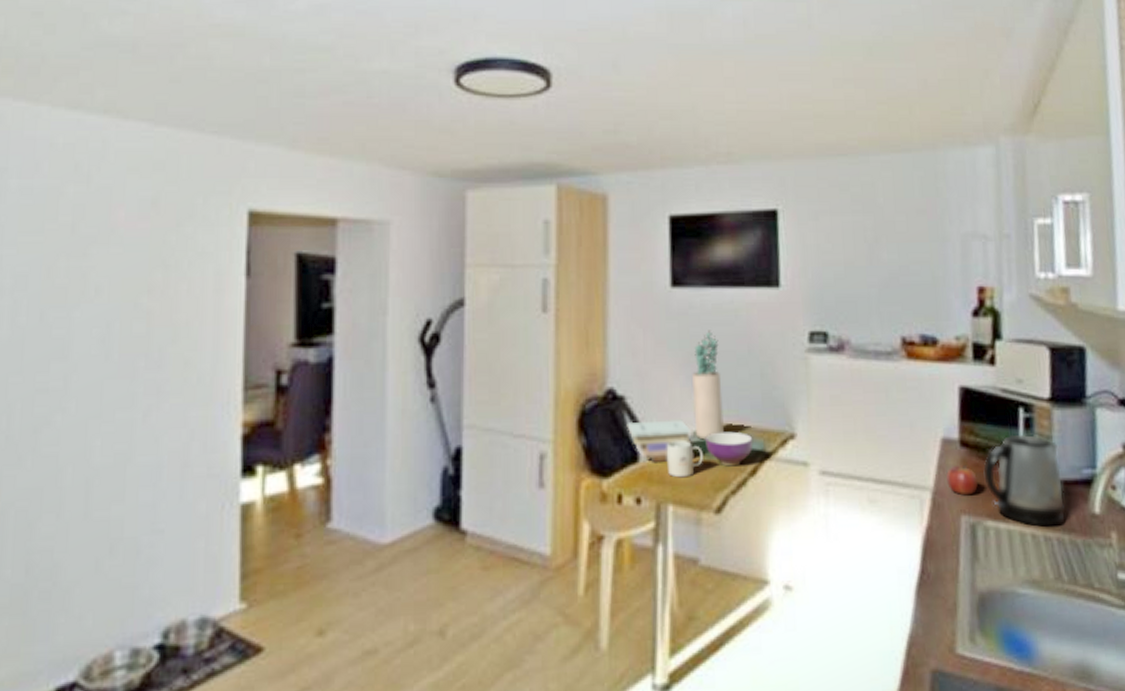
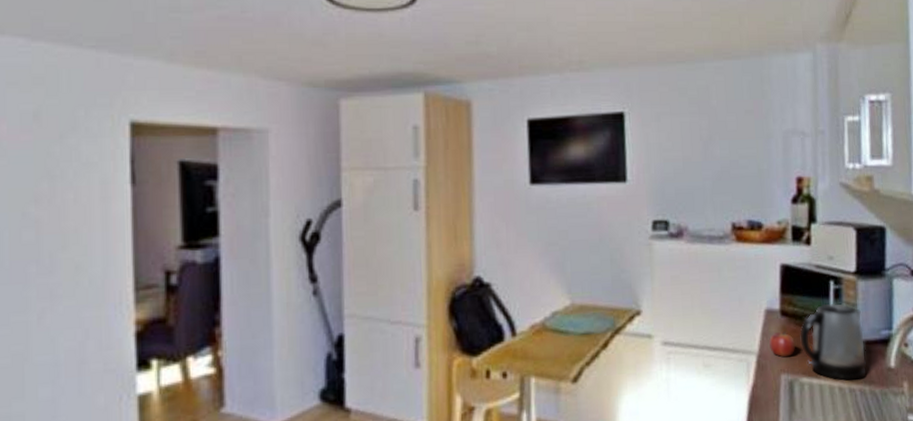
books: present [626,419,694,463] -> none [493,302,553,342]
mug: present [666,441,703,478] -> none [528,320,561,354]
vase: present [692,330,725,440] -> none [550,222,580,319]
bowl: present [705,431,754,467] -> none [562,310,605,342]

